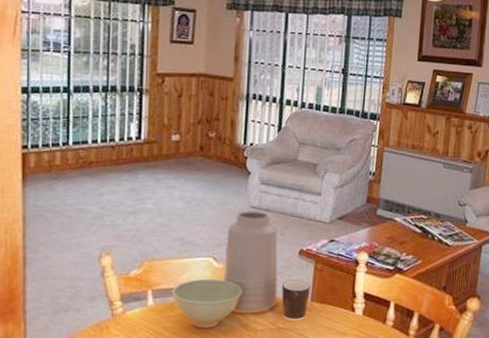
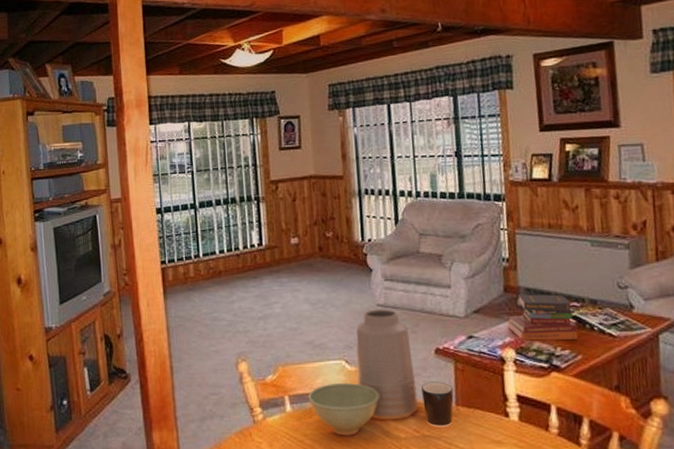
books: none [365,205,422,248] -> present [507,294,578,341]

